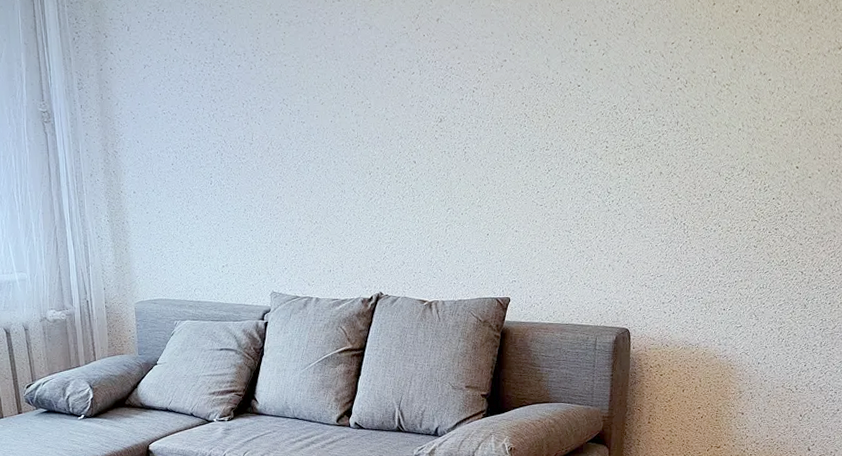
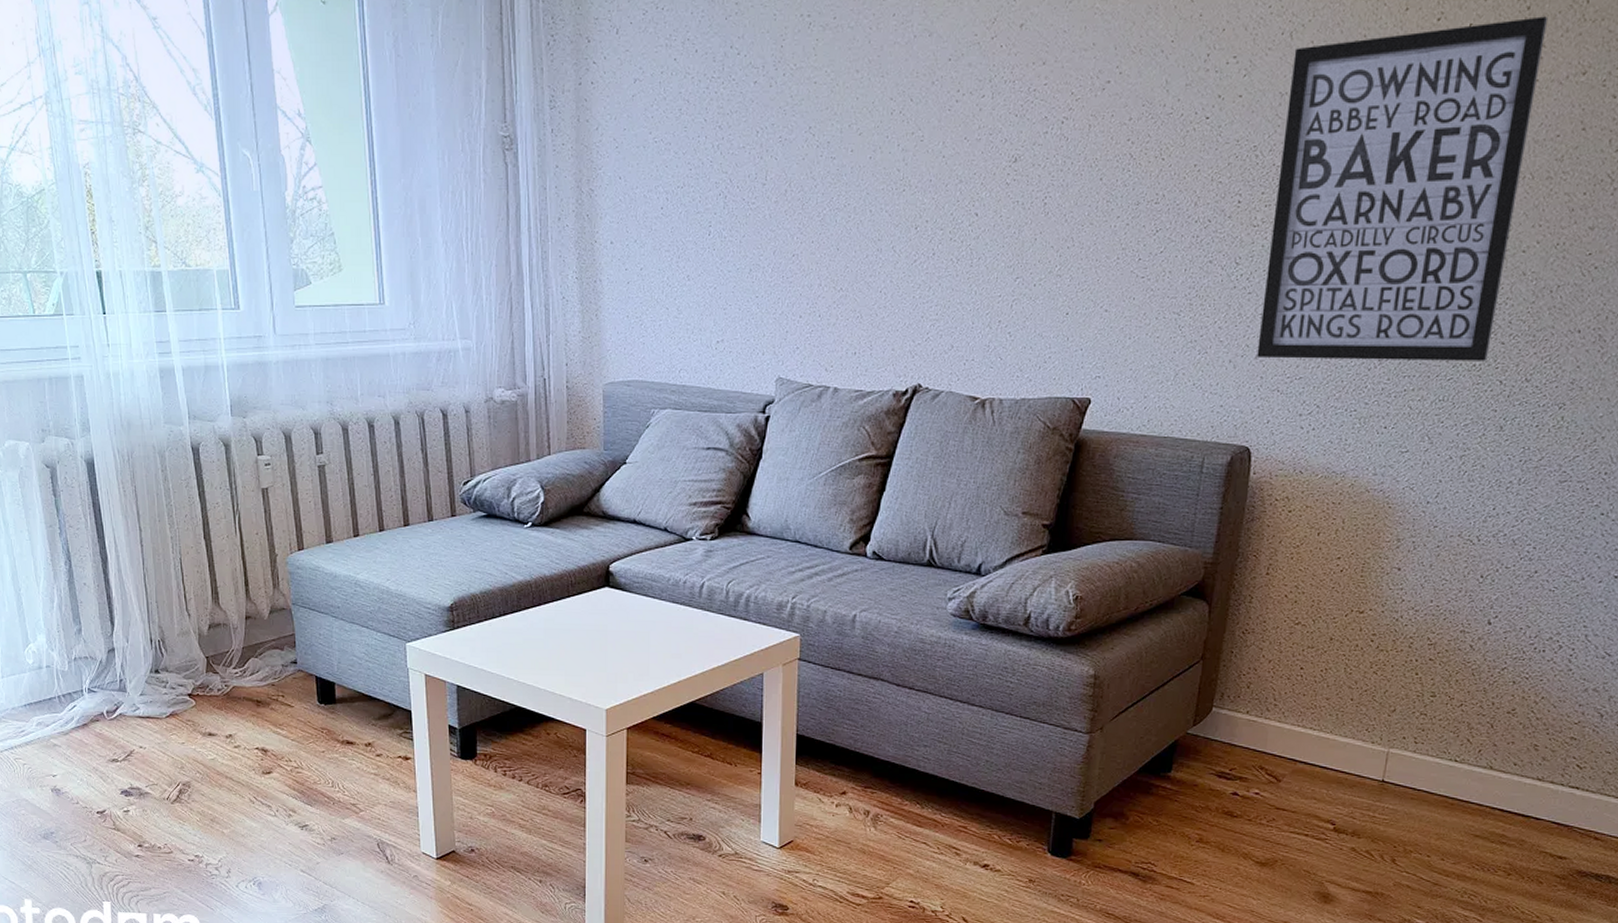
wall art: none [628,8,812,262] -> present [1257,16,1549,361]

